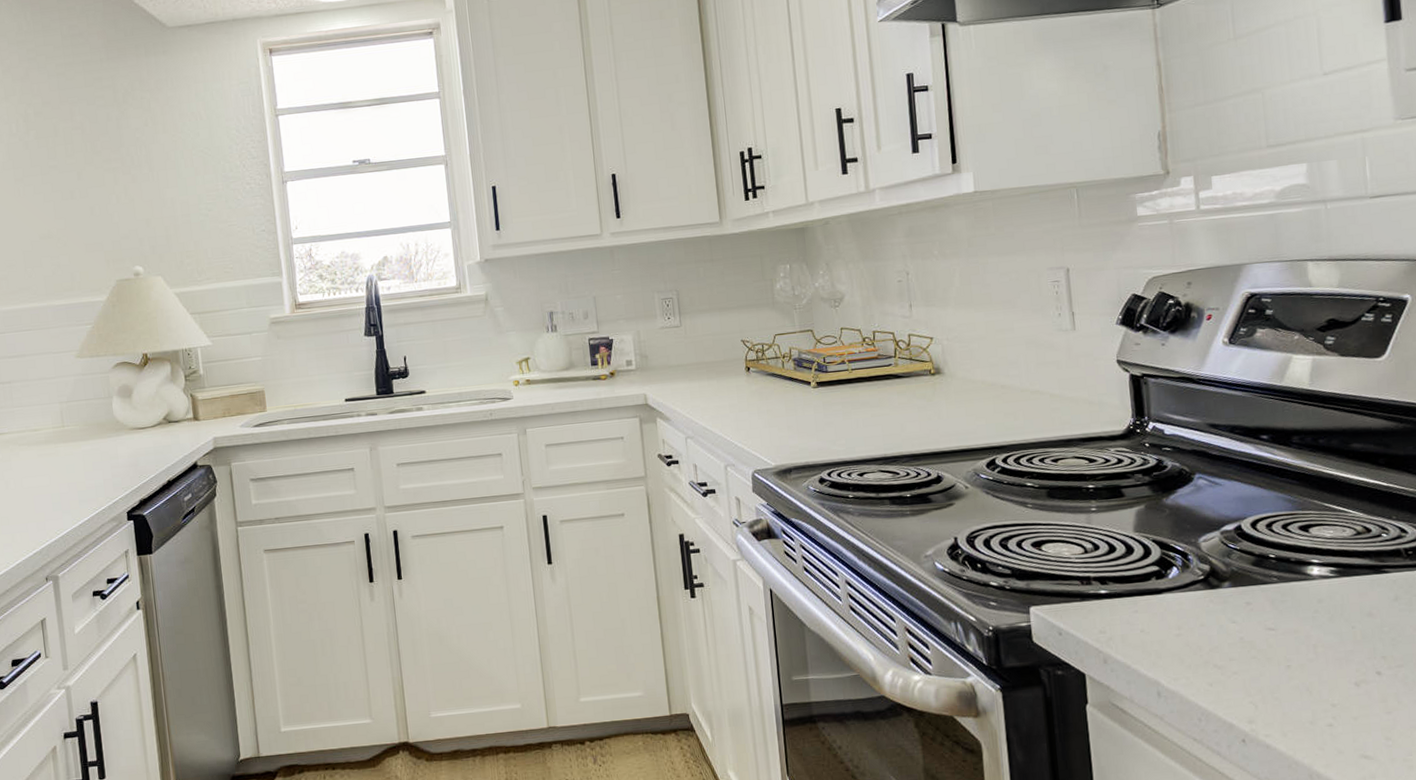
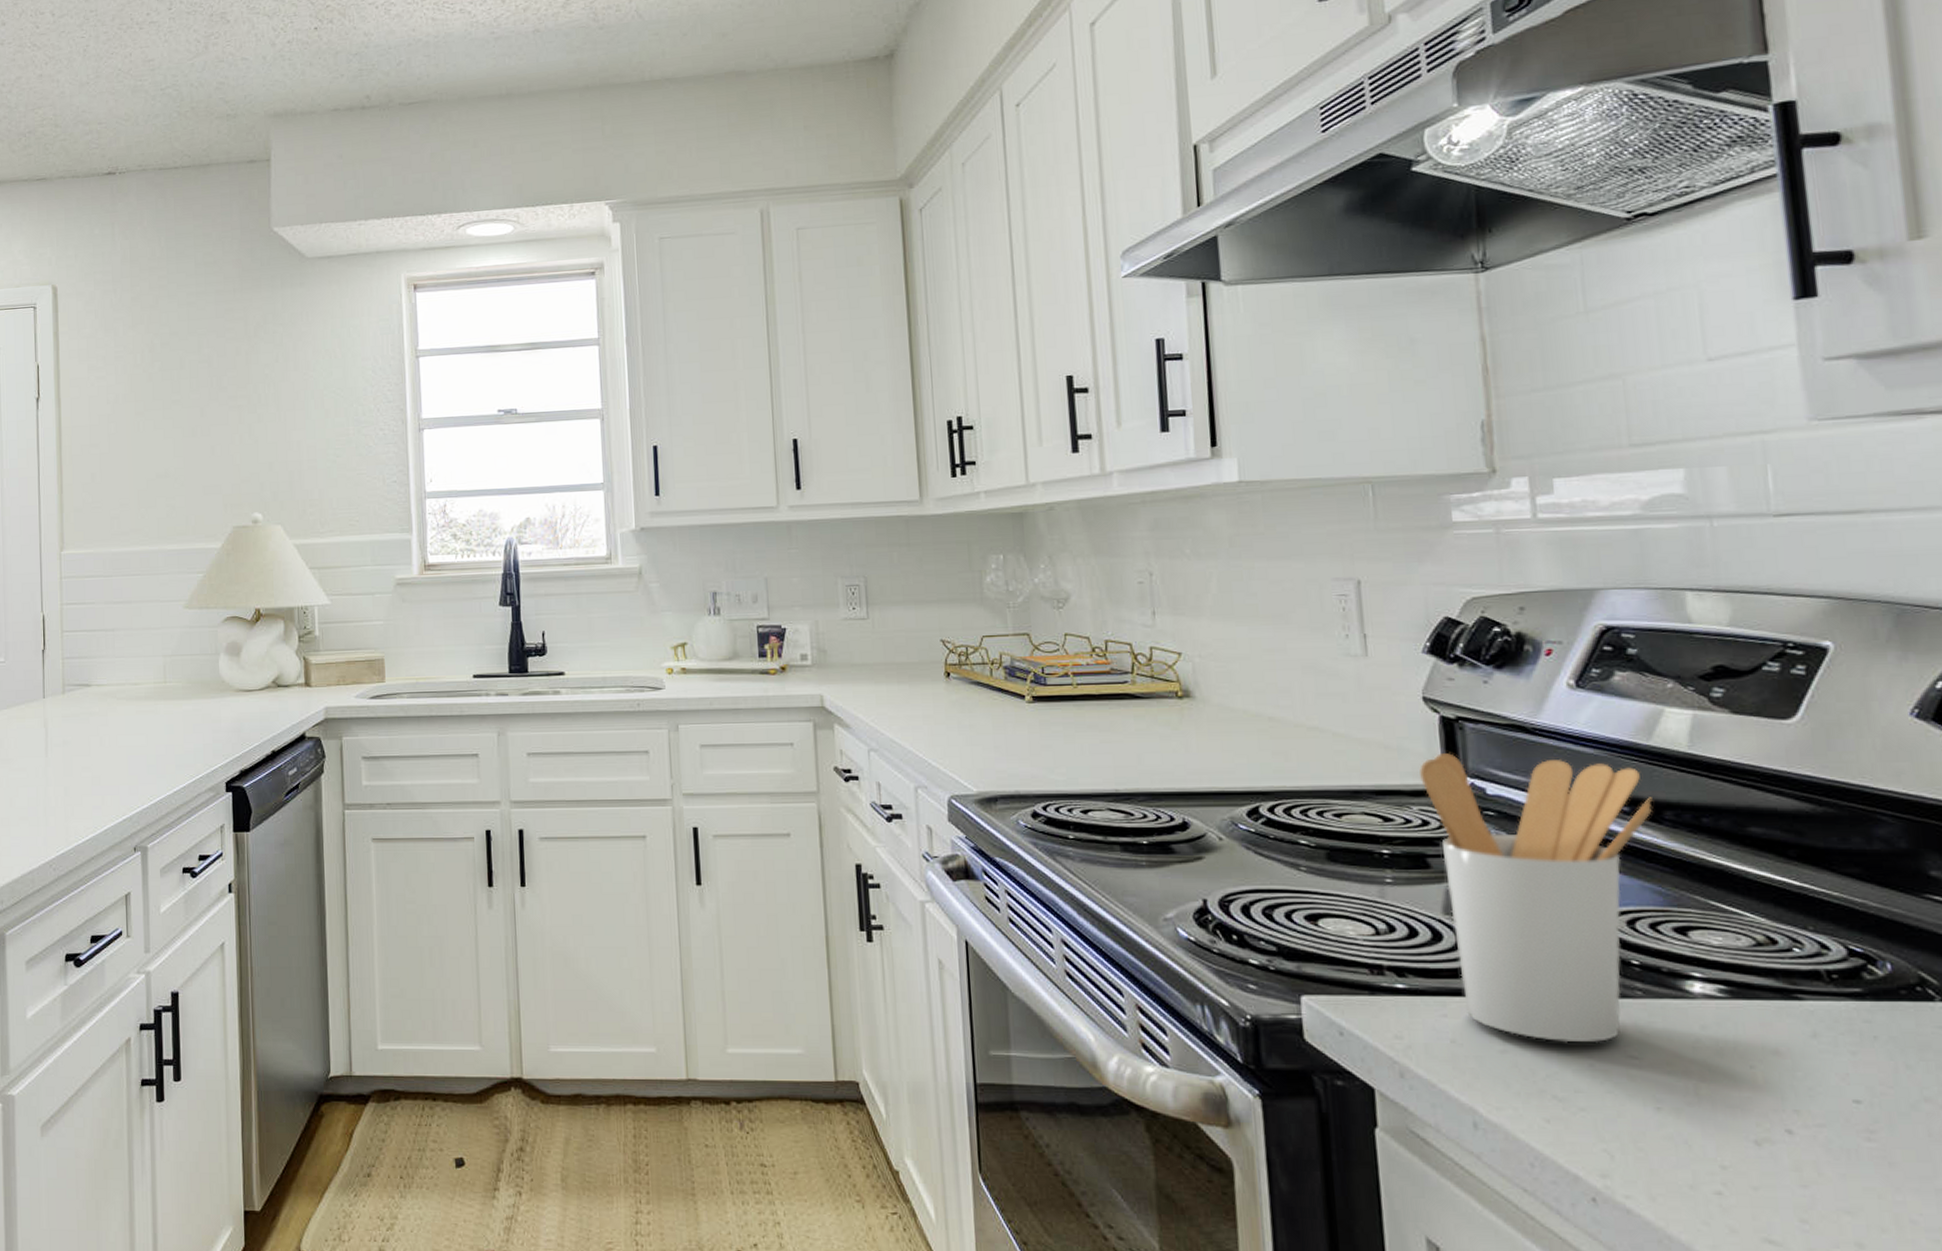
utensil holder: none [1115,402,1284,623] -> present [1419,753,1653,1043]

